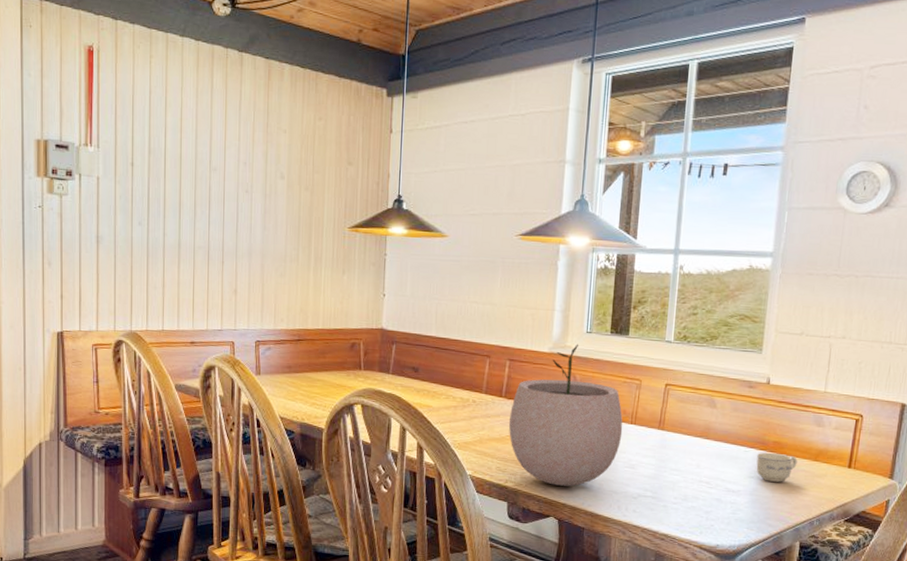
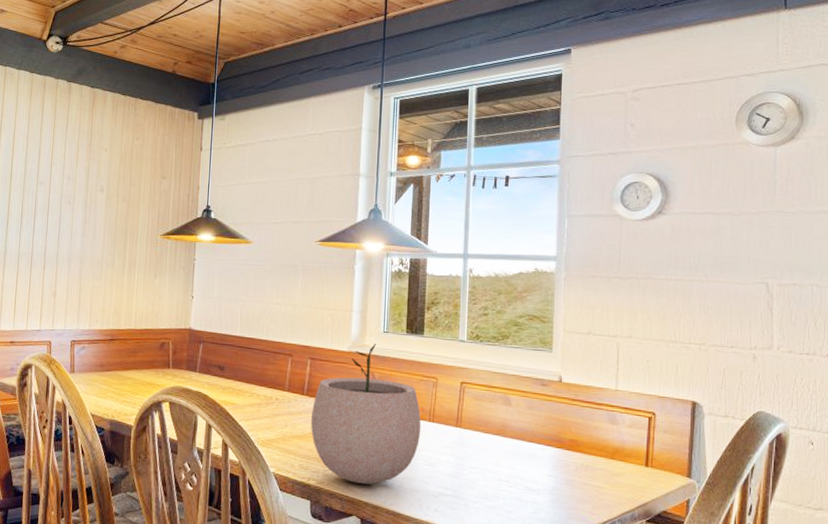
cup: present [756,452,797,482] -> none [554,450,594,481]

